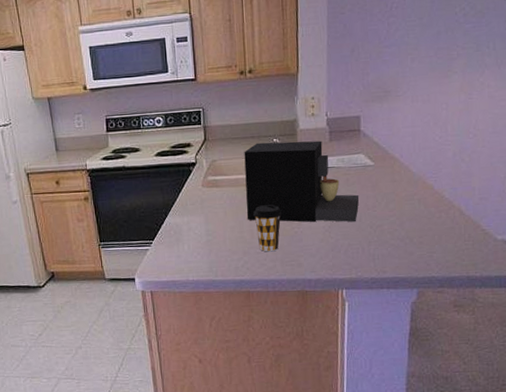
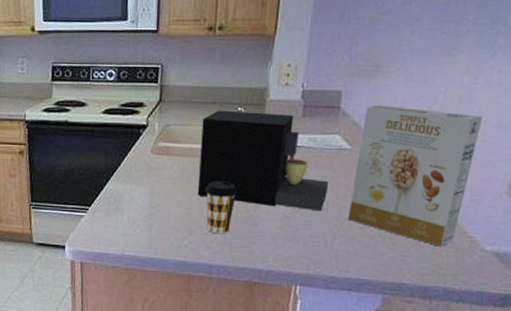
cereal box: none [379,124,481,242] -> present [349,105,483,247]

